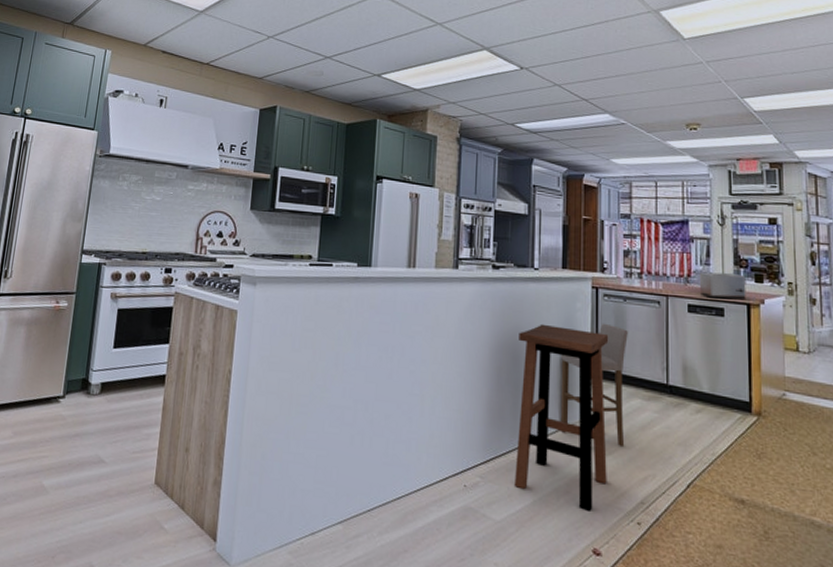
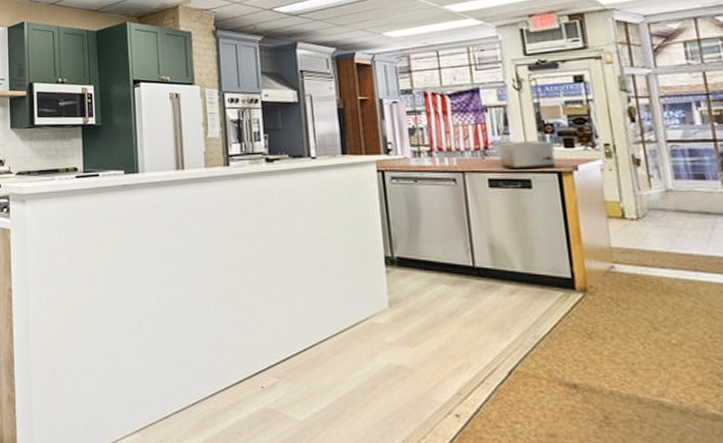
bar stool: present [513,324,609,511] -> none [302,214,417,406]
bar stool: present [560,323,628,446] -> none [351,207,433,336]

